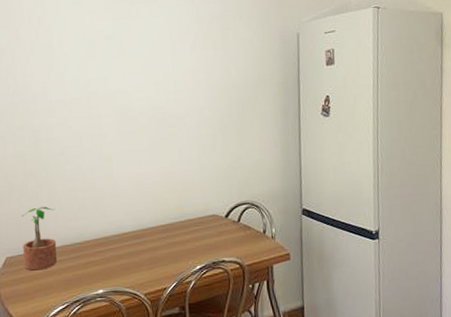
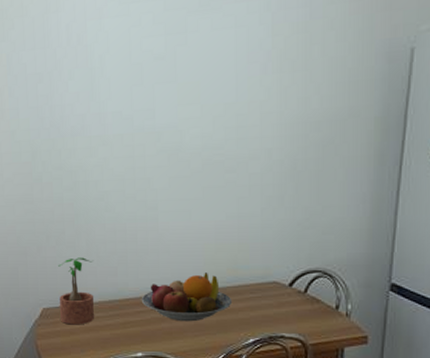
fruit bowl: none [100,211,181,257] -> present [141,273,233,322]

